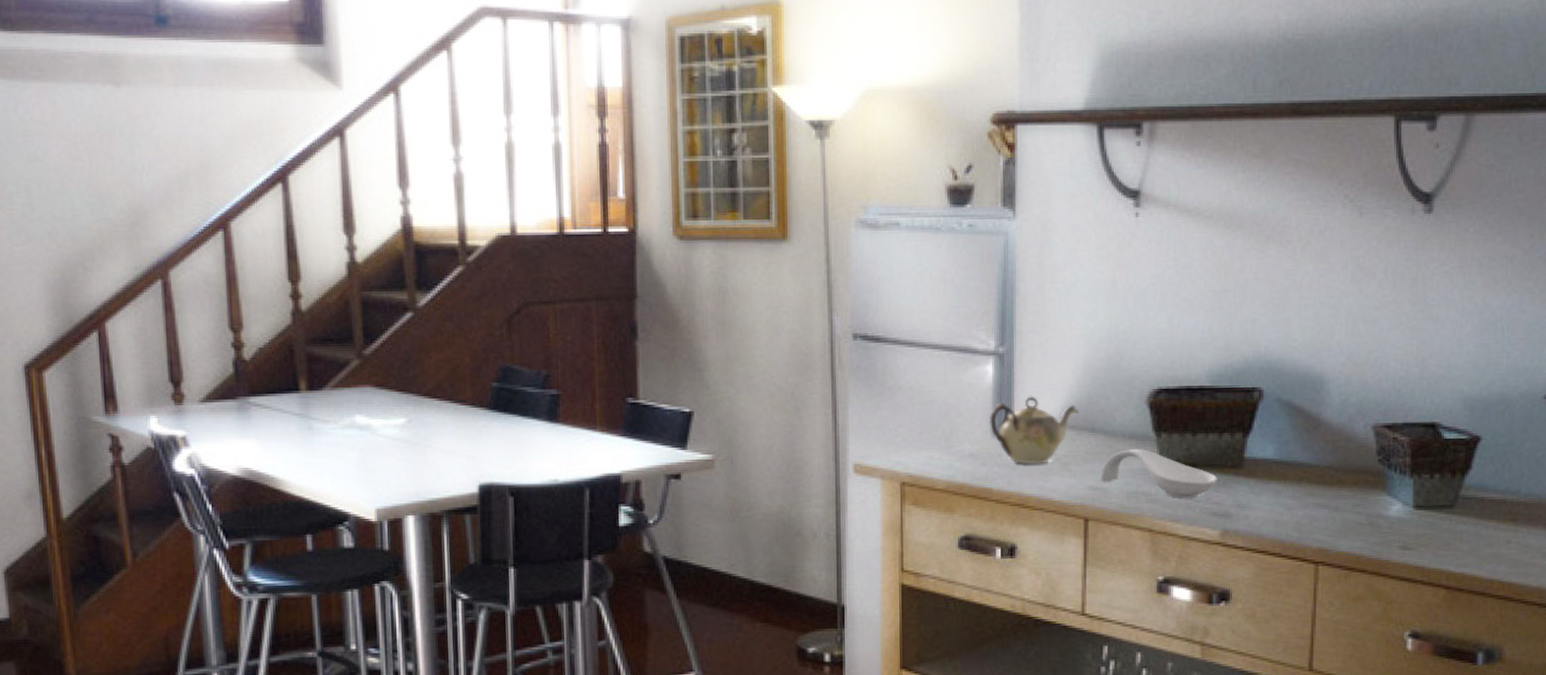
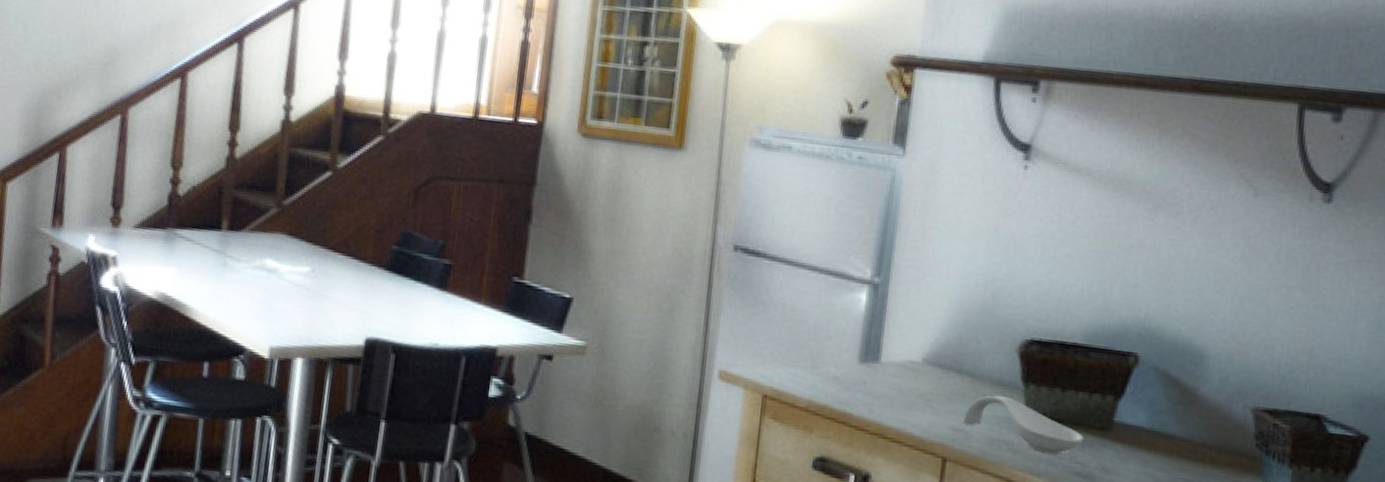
teapot: present [989,396,1079,465] -> none [856,329,948,398]

